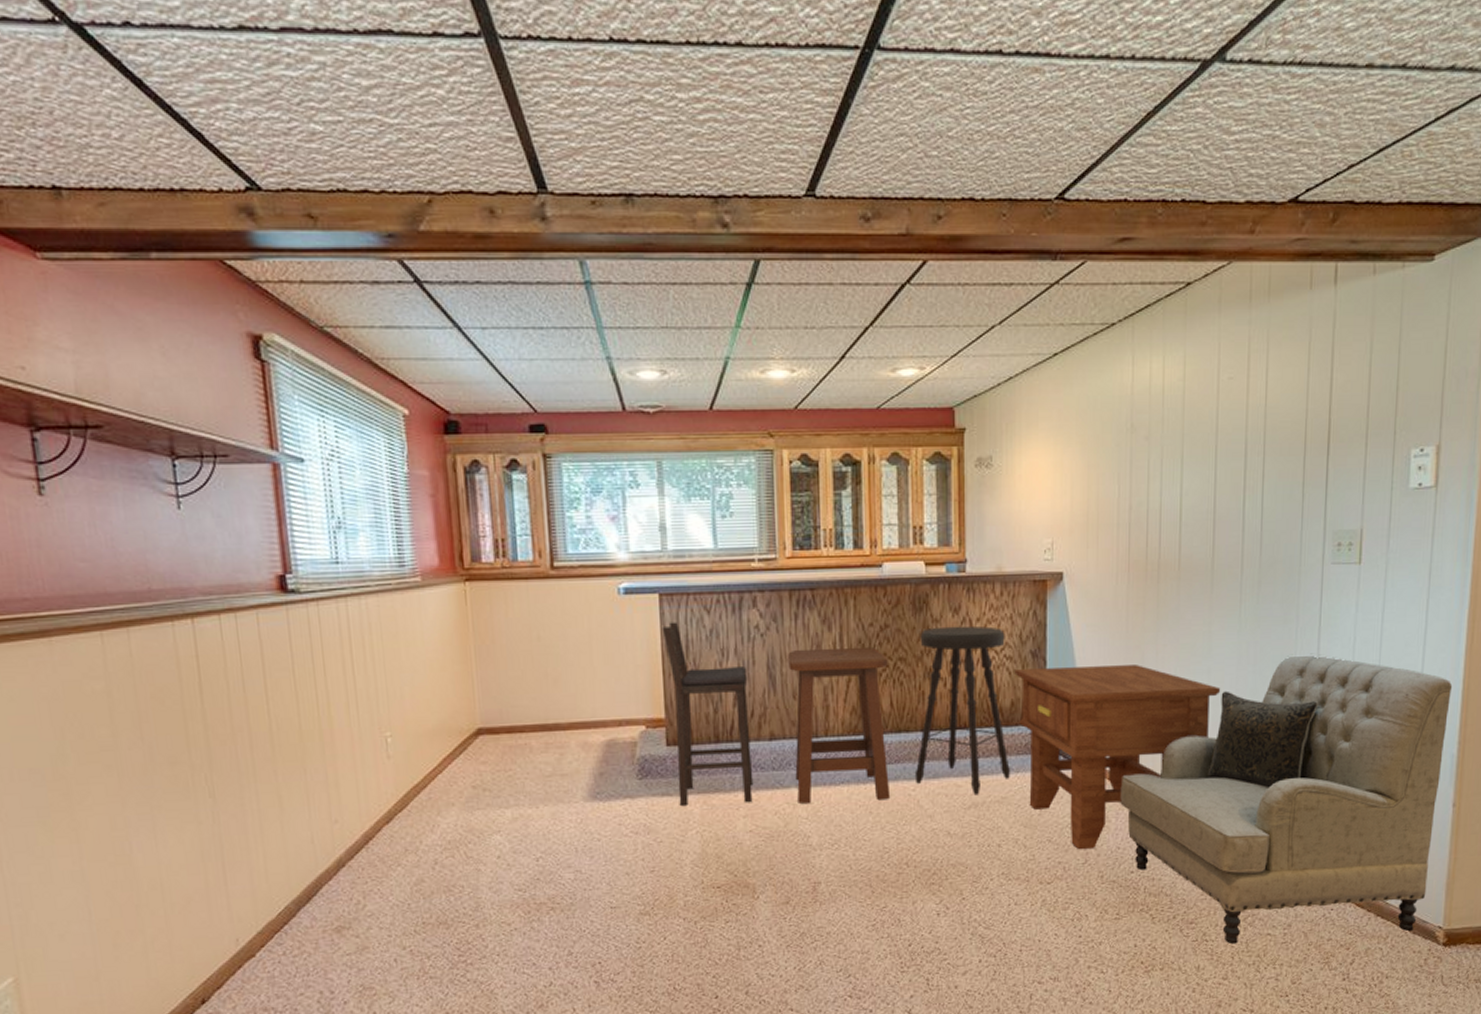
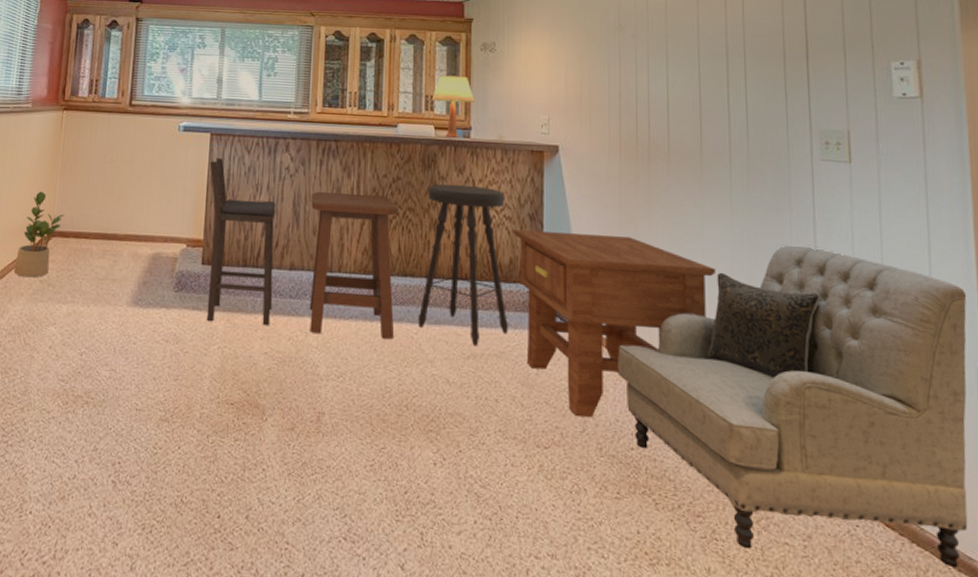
potted plant: none [436,683,489,785] -> present [13,191,64,278]
table lamp: none [920,497,969,573] -> present [431,73,475,138]

